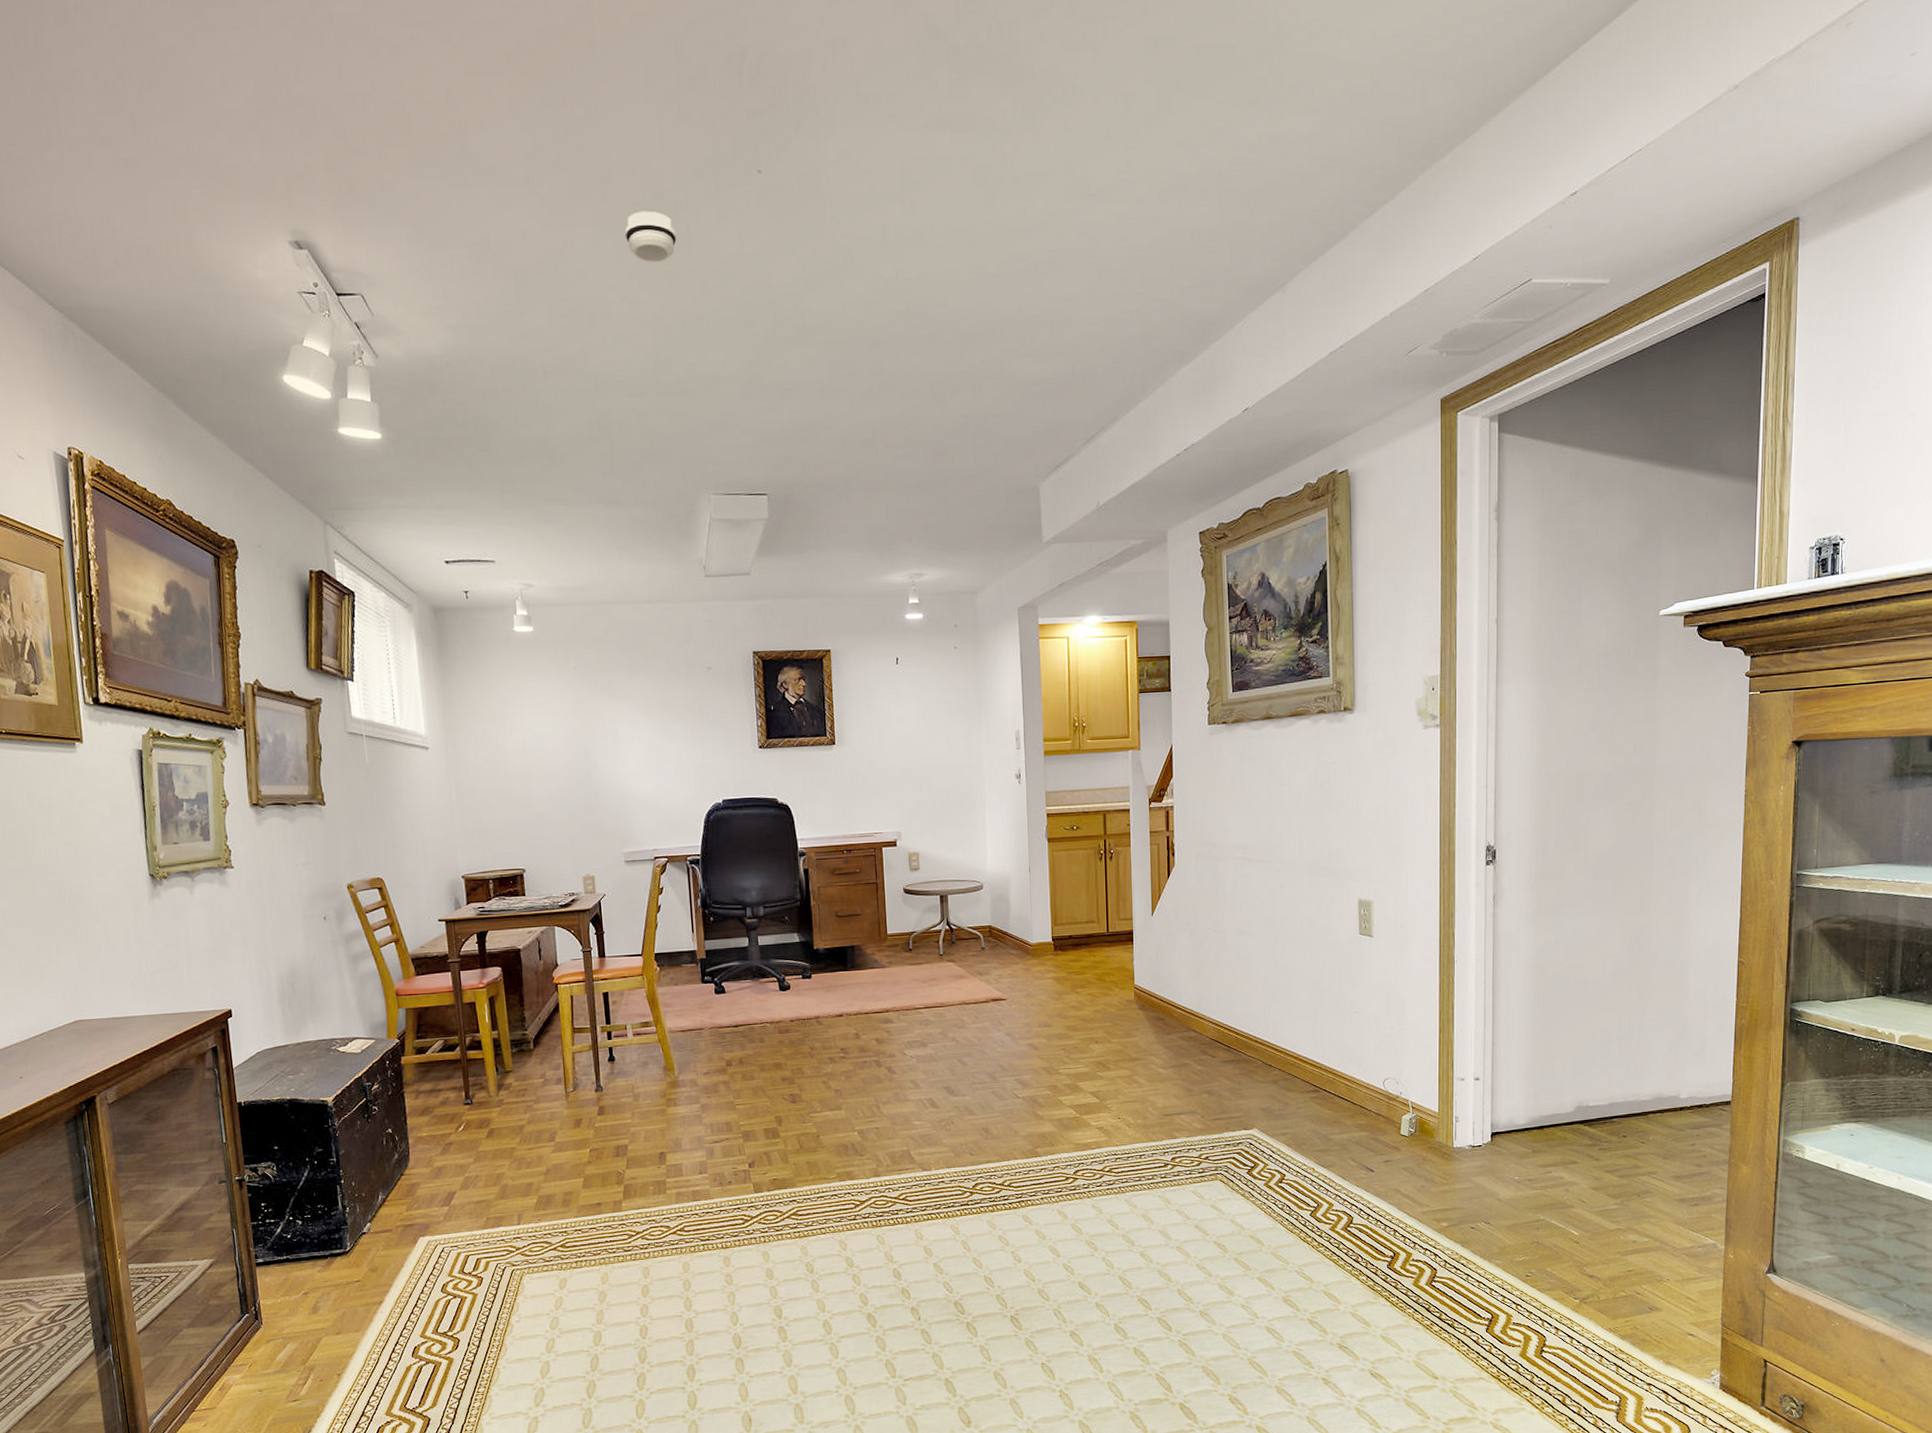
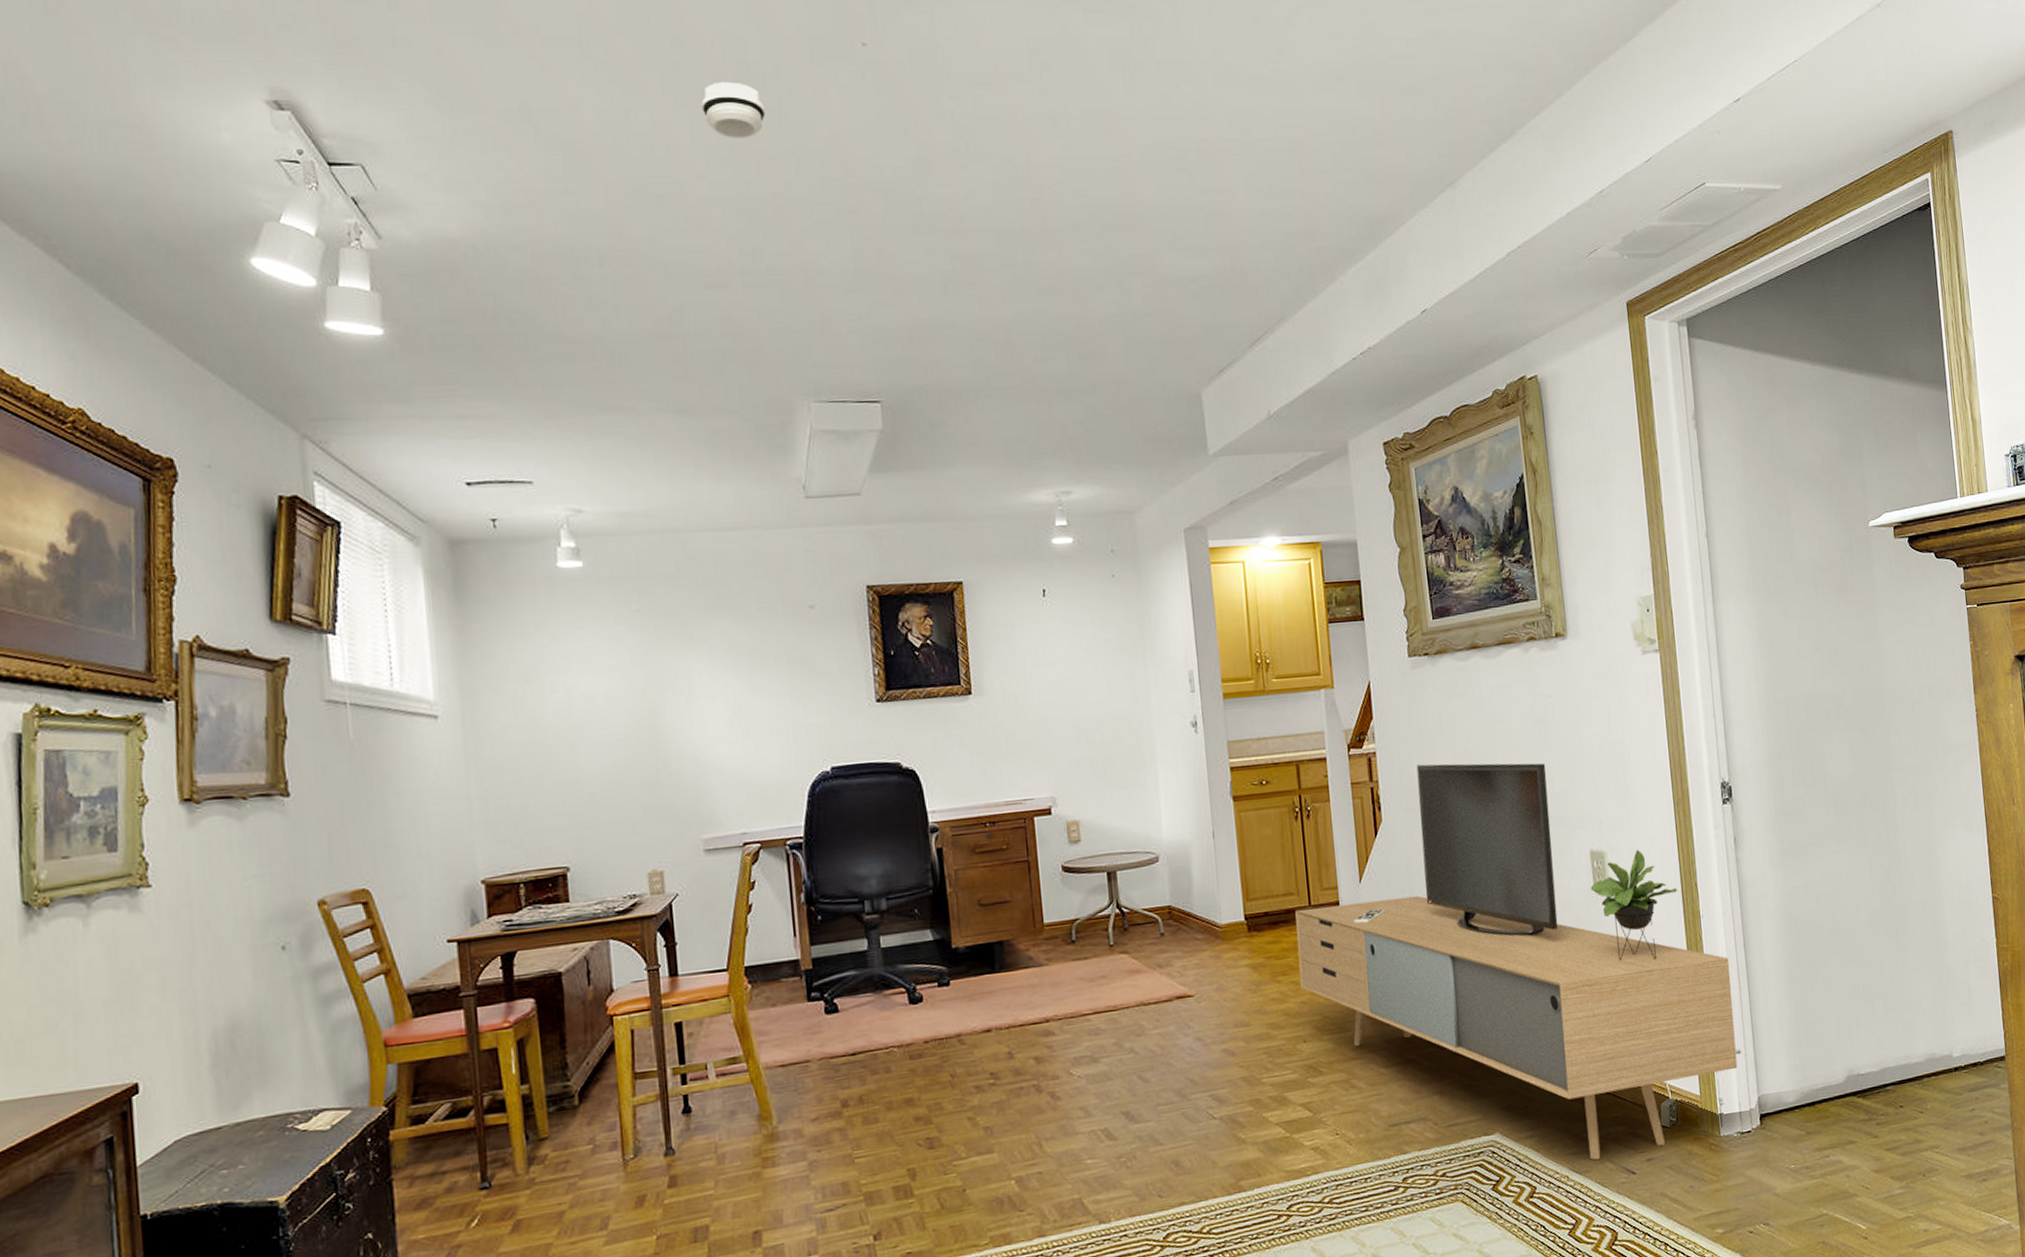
media console: none [1094,818,1477,1158] -> present [1295,763,1738,1160]

